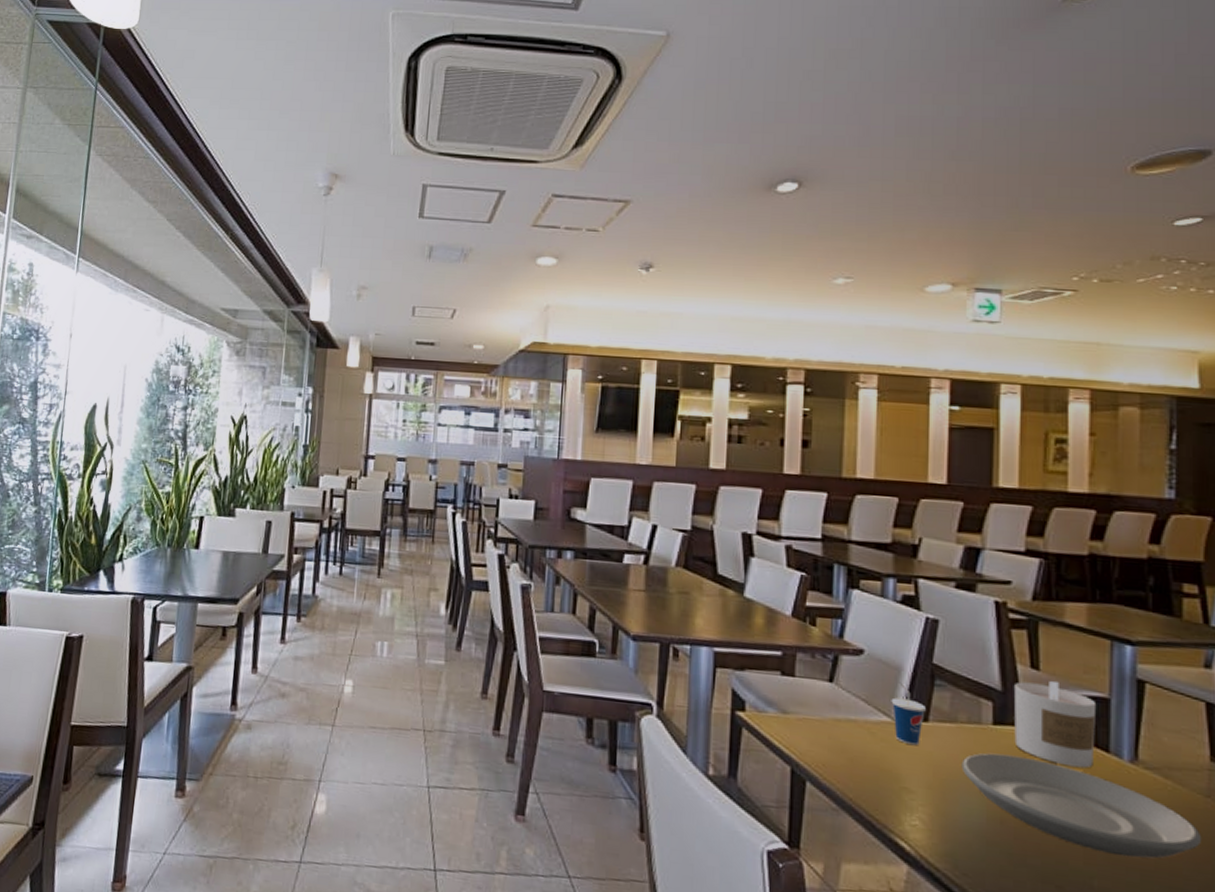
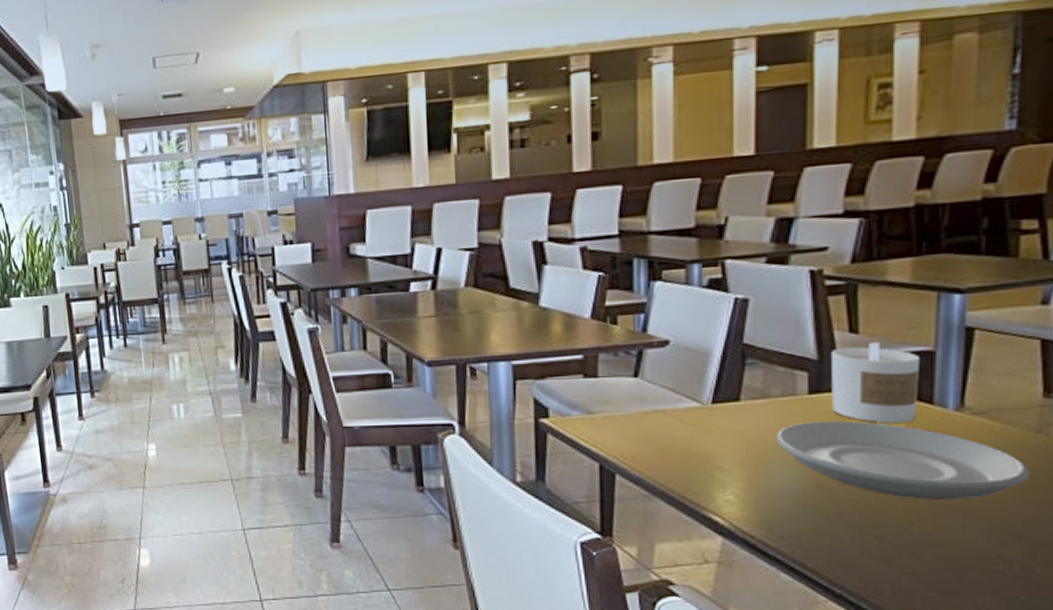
cup: present [891,682,926,746] -> none [700,367,737,426]

